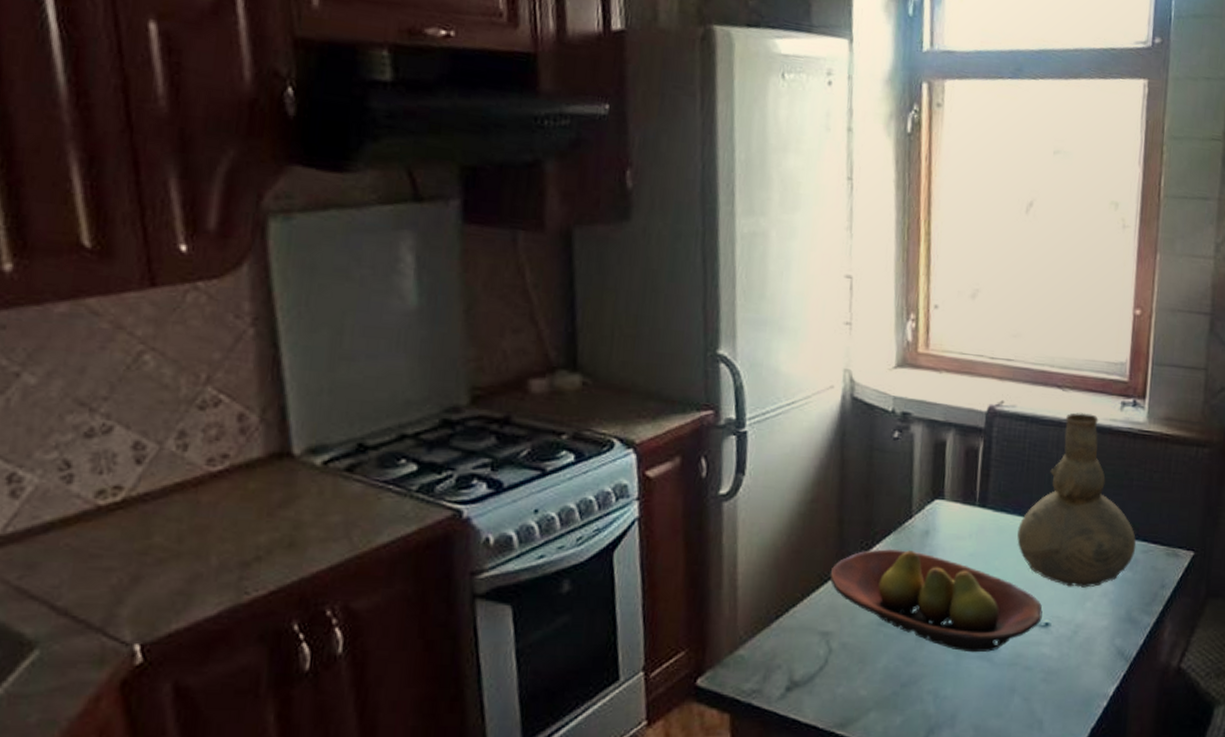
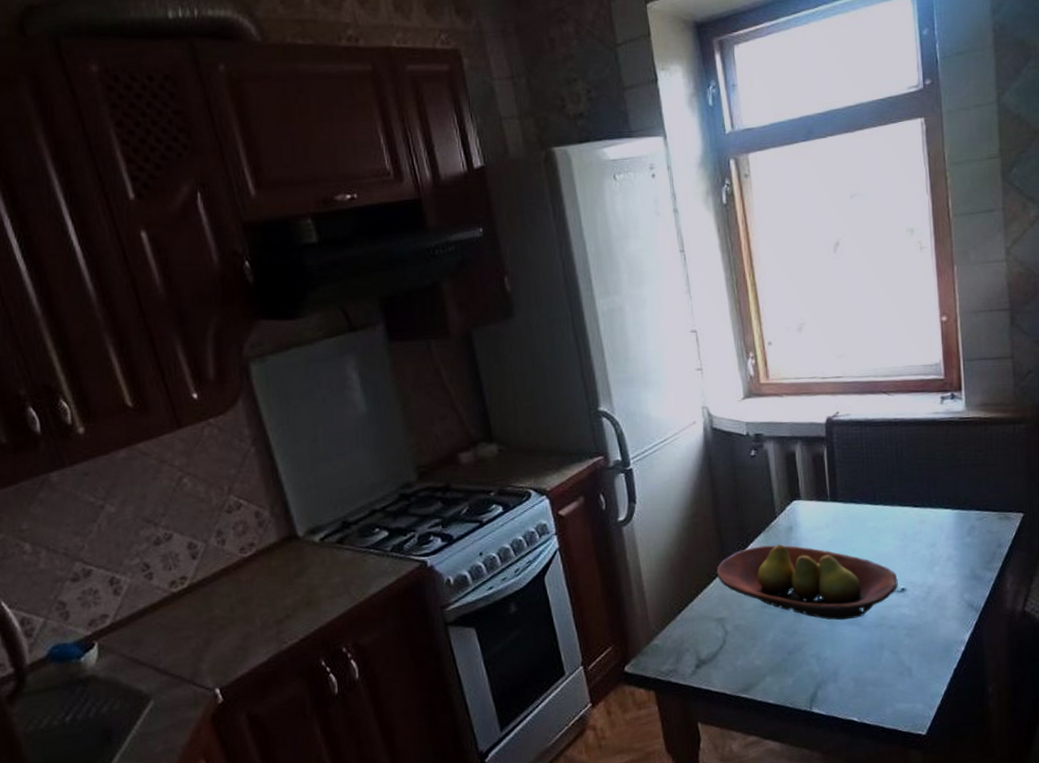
vase: present [1017,412,1136,588] -> none [867,411,971,557]

